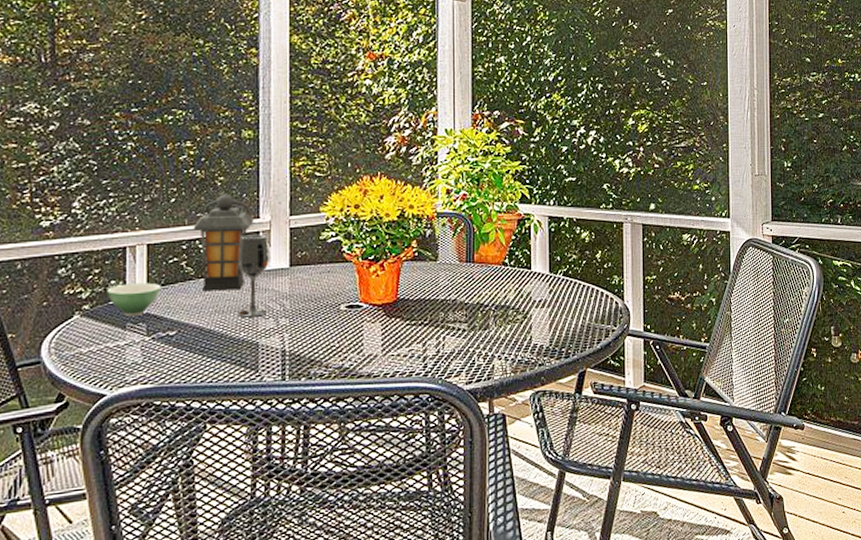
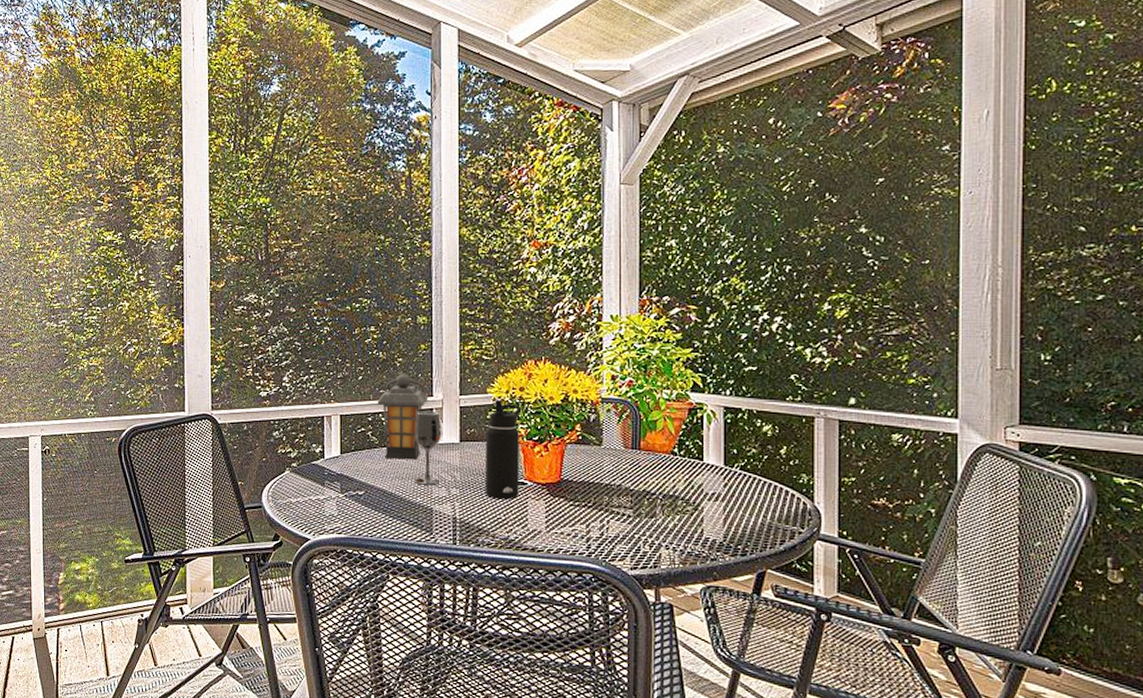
bowl: present [107,282,162,318] -> none [310,447,352,477]
water bottle: none [318,219,357,326] -> present [486,400,522,500]

